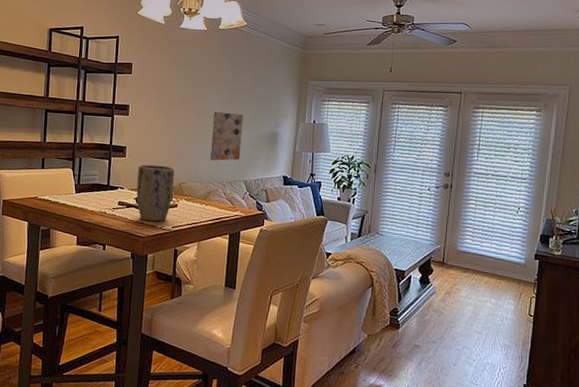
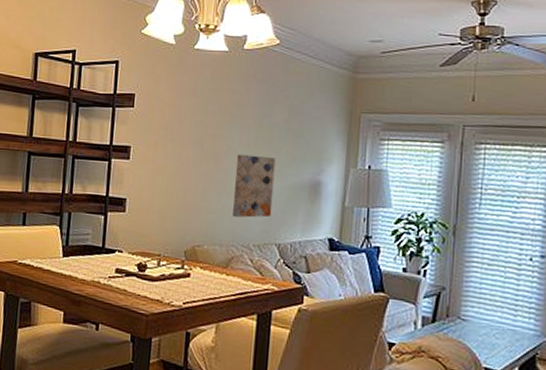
plant pot: present [136,164,175,222] -> none [138,221,187,296]

